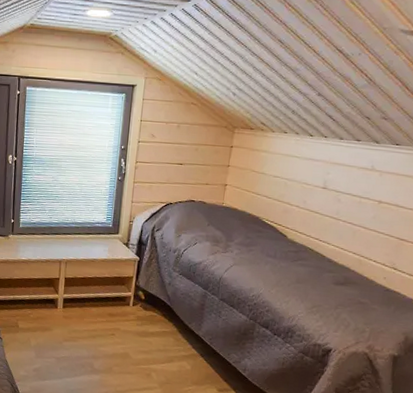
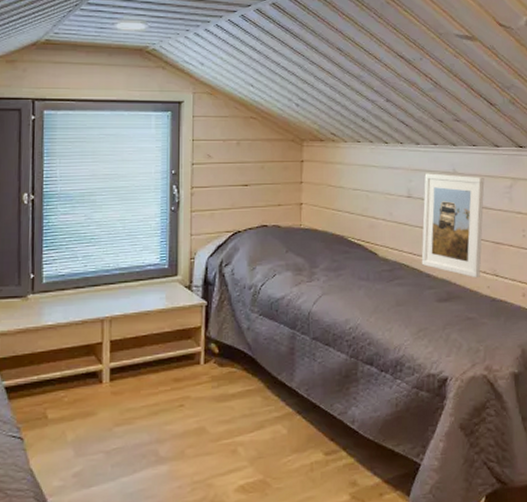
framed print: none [325,167,401,269] -> present [421,173,485,279]

